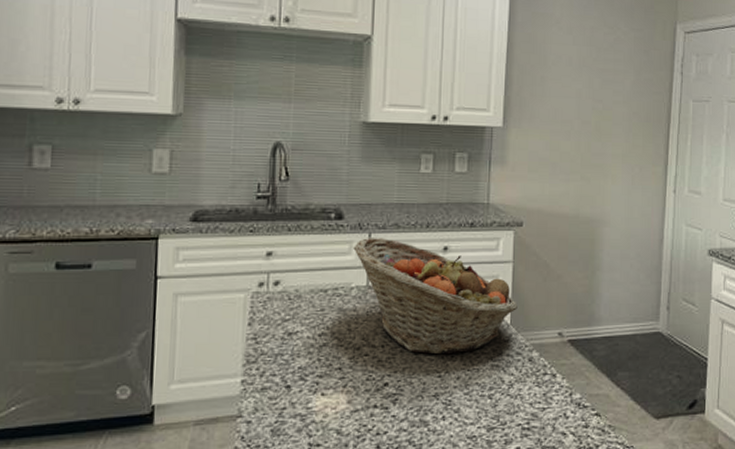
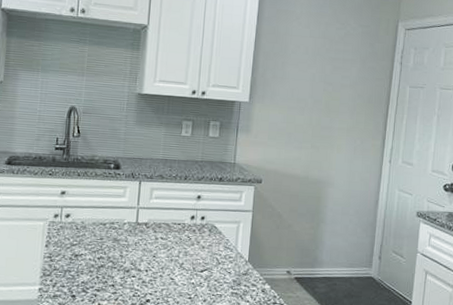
fruit basket: present [353,238,518,355] -> none [127,185,255,282]

